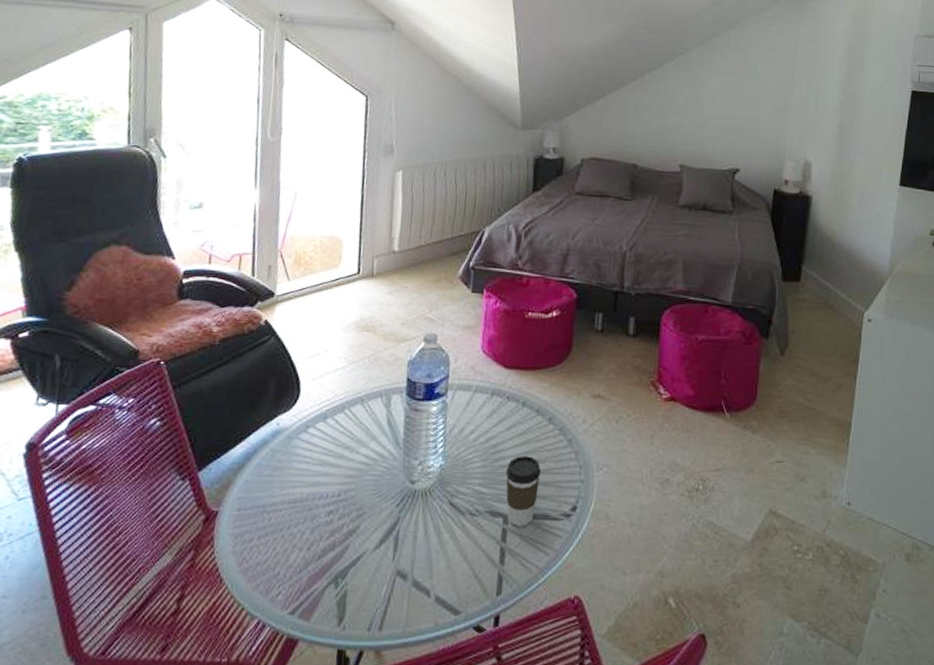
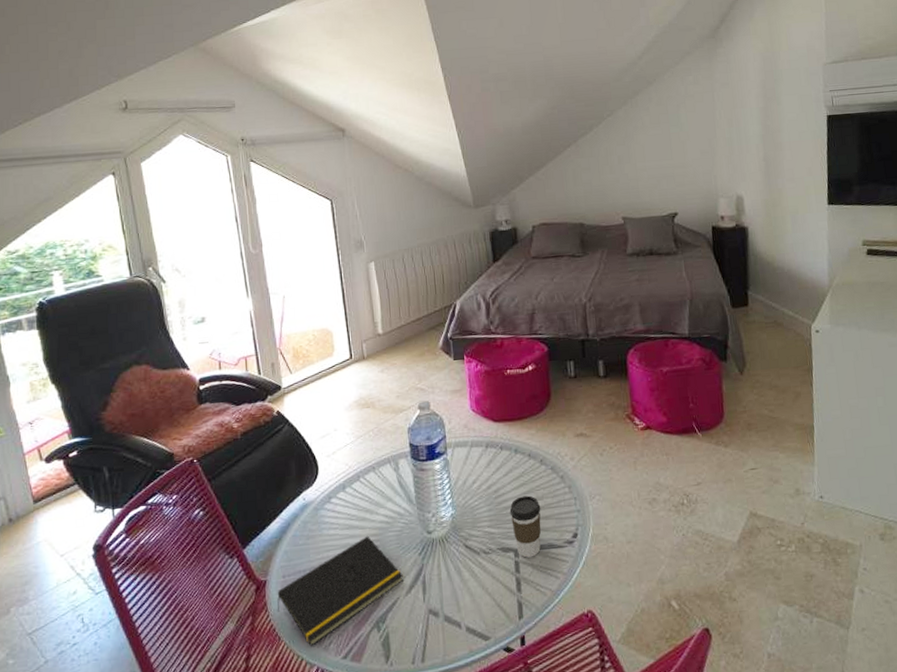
notepad: none [224,476,376,595] -> present [277,535,404,646]

